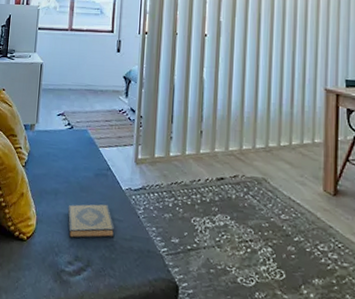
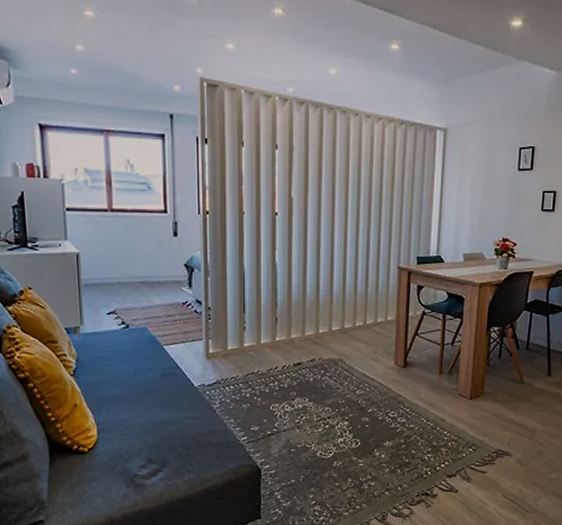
hardback book: present [67,204,115,239] -> none [133,403,190,442]

